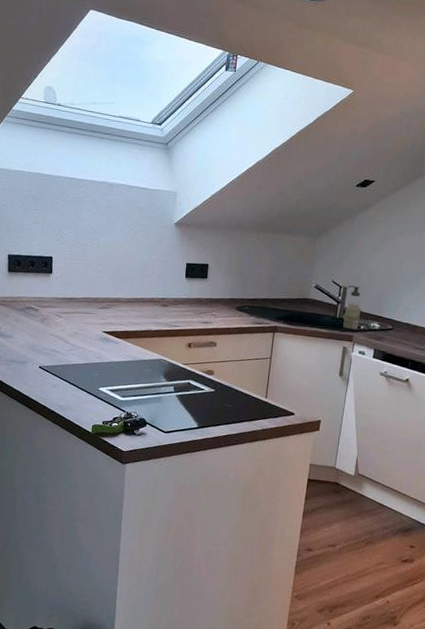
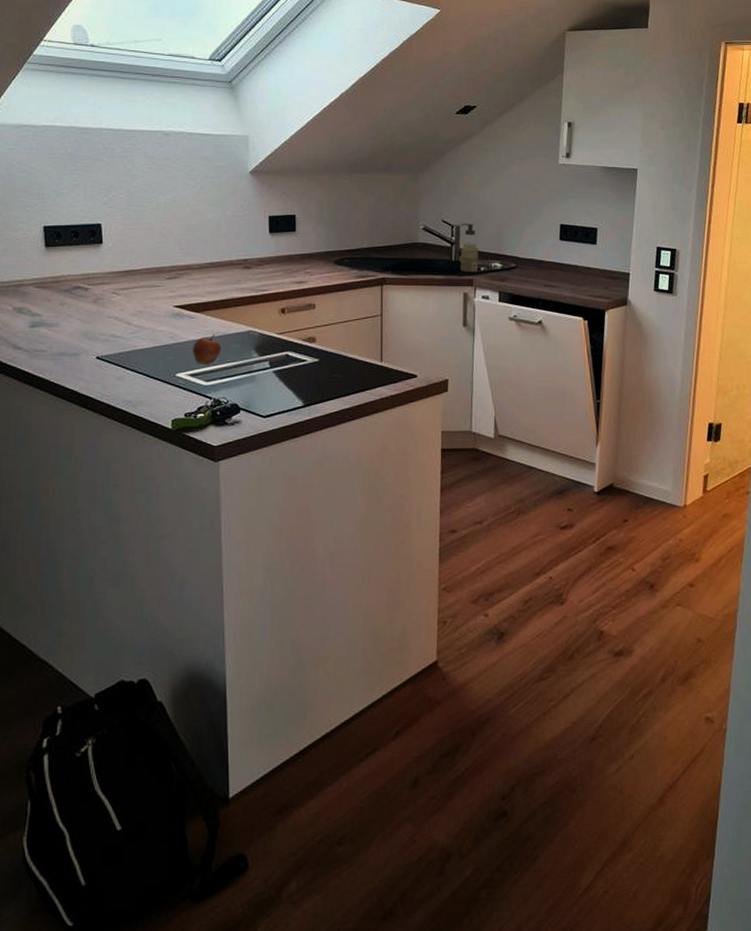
fruit: none [114,358,137,384] -> present [193,334,221,366]

